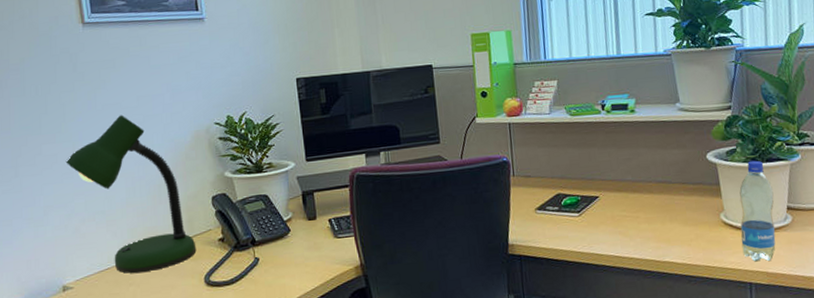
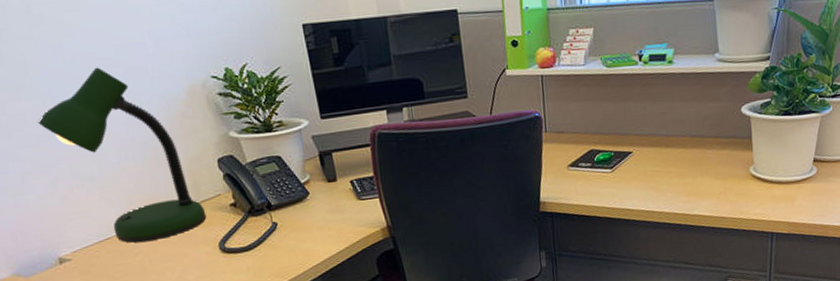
bottle: present [739,160,776,262] -> none [767,113,802,213]

